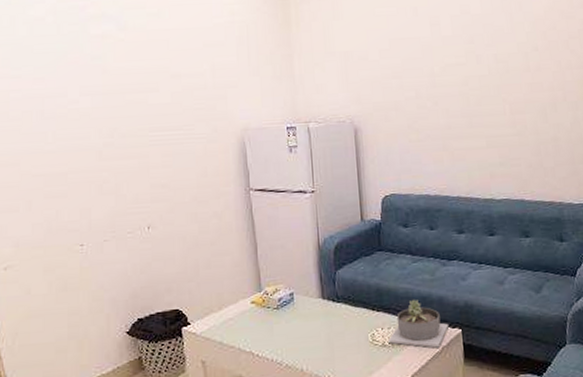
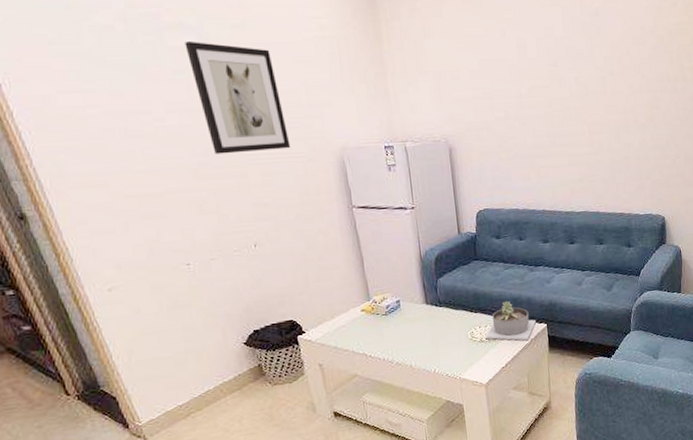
wall art: none [104,29,193,135] -> present [184,40,291,155]

